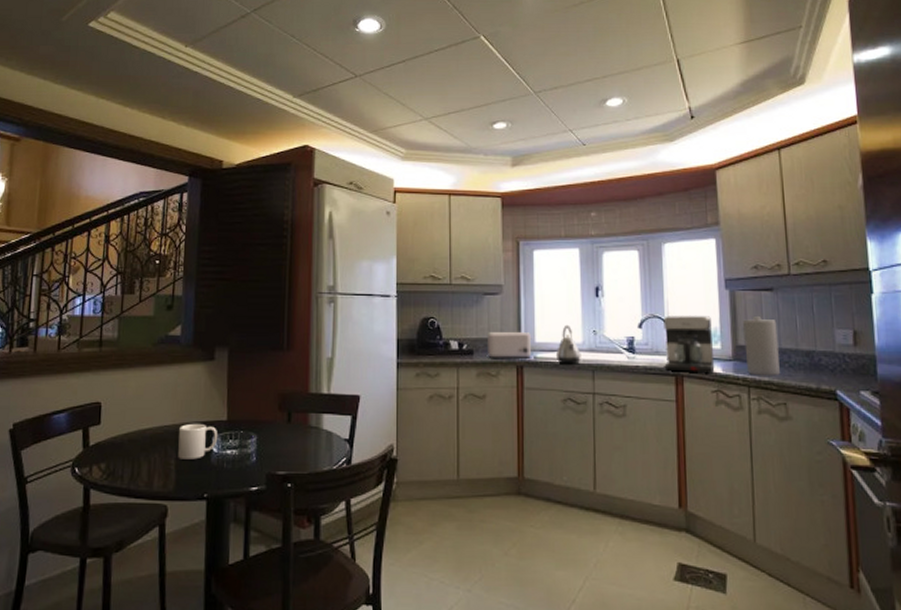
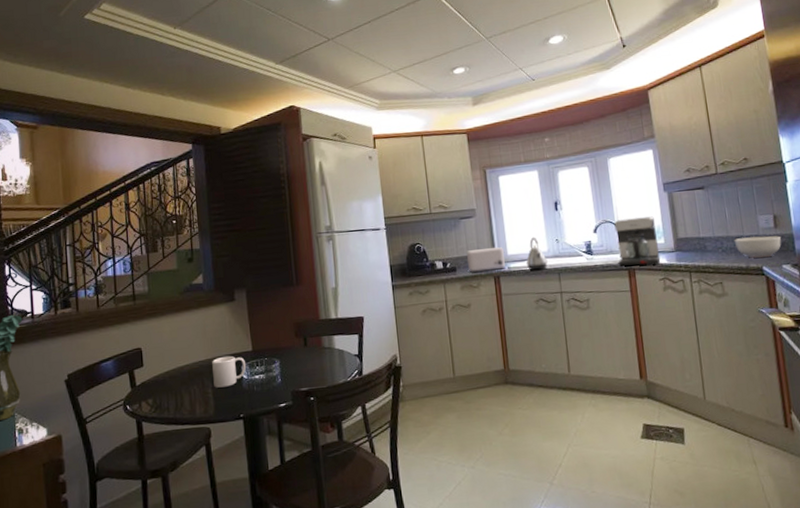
paper towel holder: present [743,317,780,376] -> none [681,212,715,263]
bowl: none [804,353,861,380] -> present [734,235,782,258]

